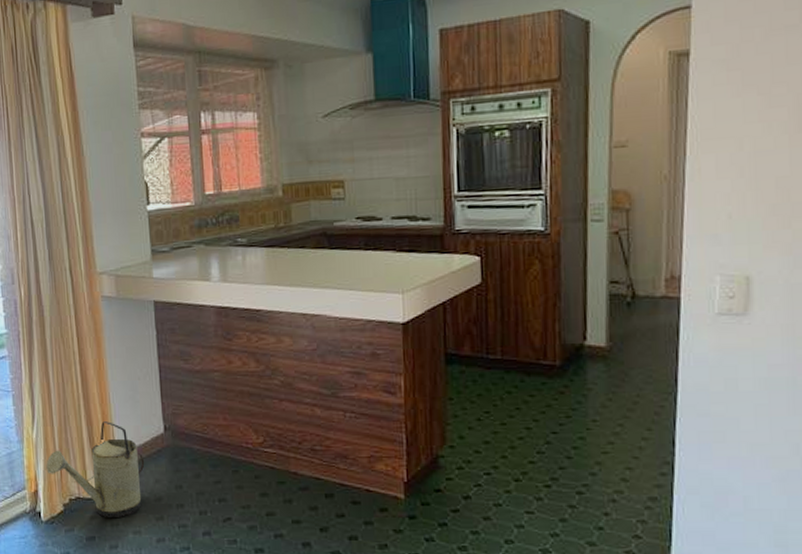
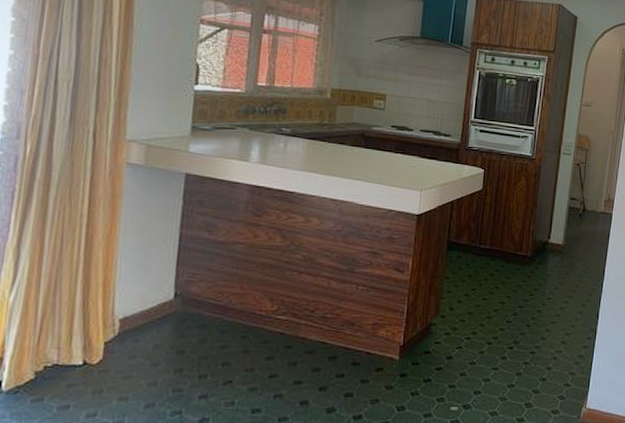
watering can: present [46,421,145,519] -> none [20,286,146,386]

